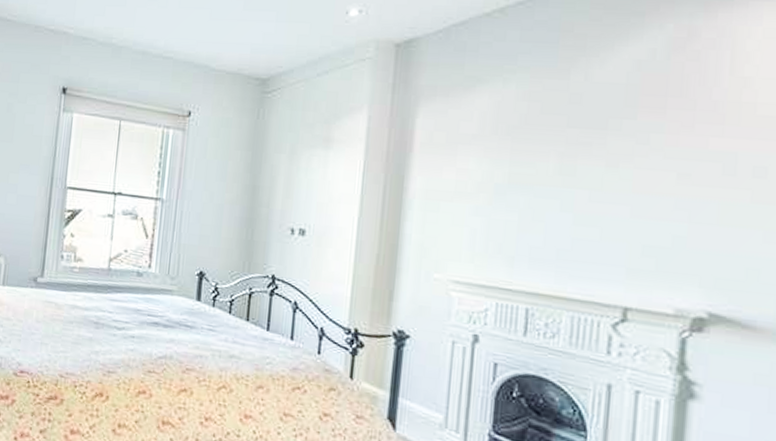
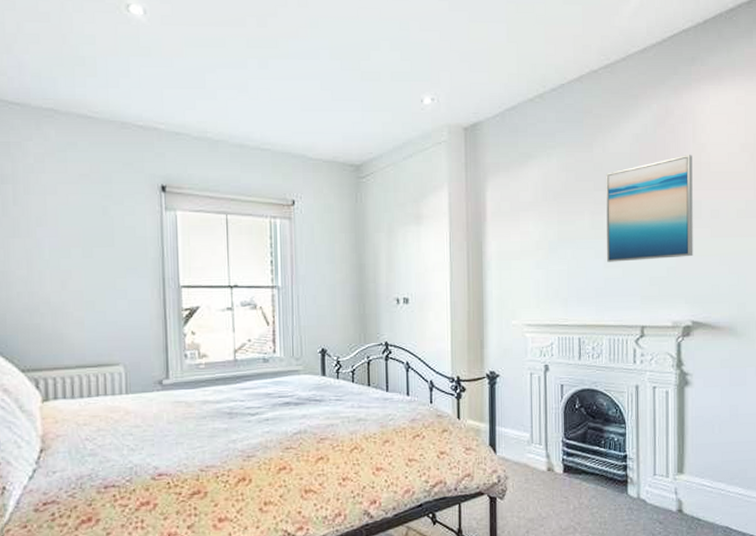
wall art: none [578,90,728,226] -> present [606,155,693,262]

